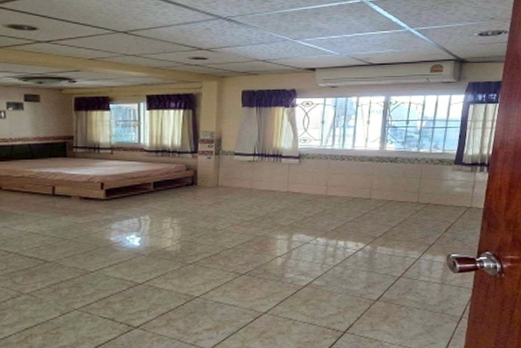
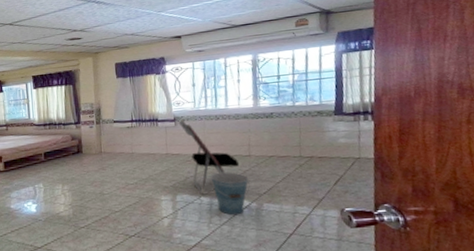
folding chair: none [303,156,359,236] -> present [178,119,240,195]
bucket: none [329,213,367,257] -> present [210,172,250,216]

